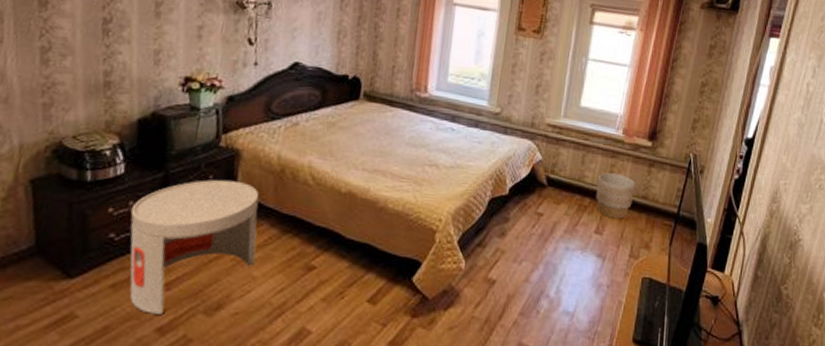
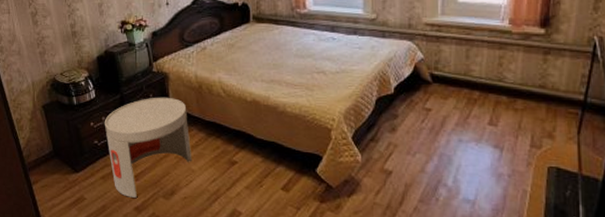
planter: present [596,173,635,219] -> none [485,65,529,110]

